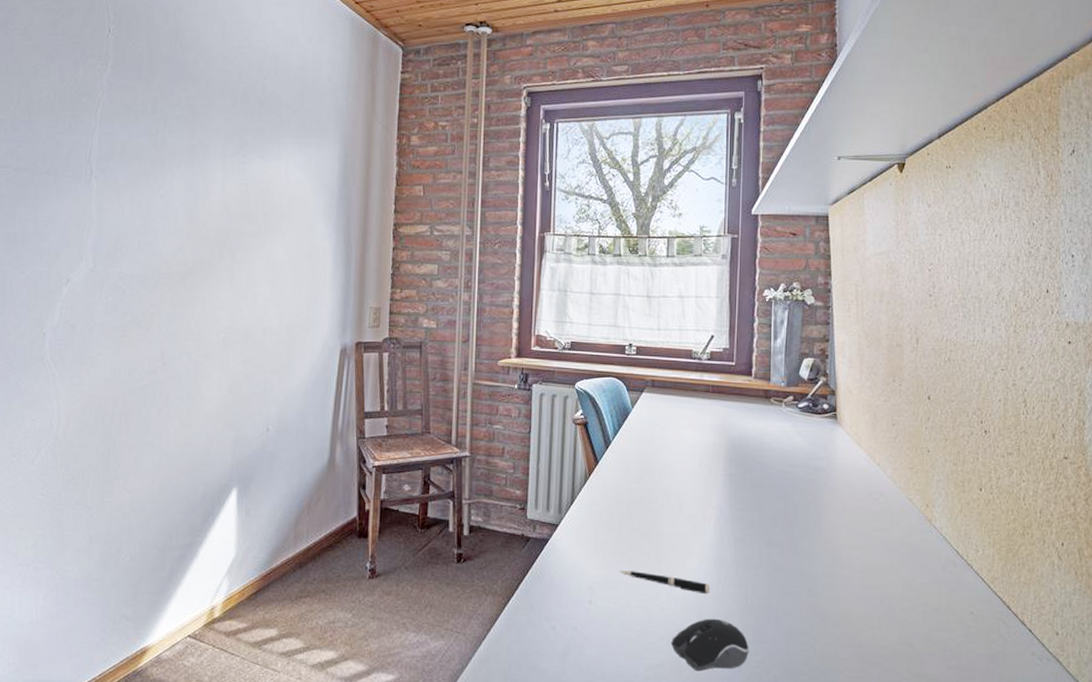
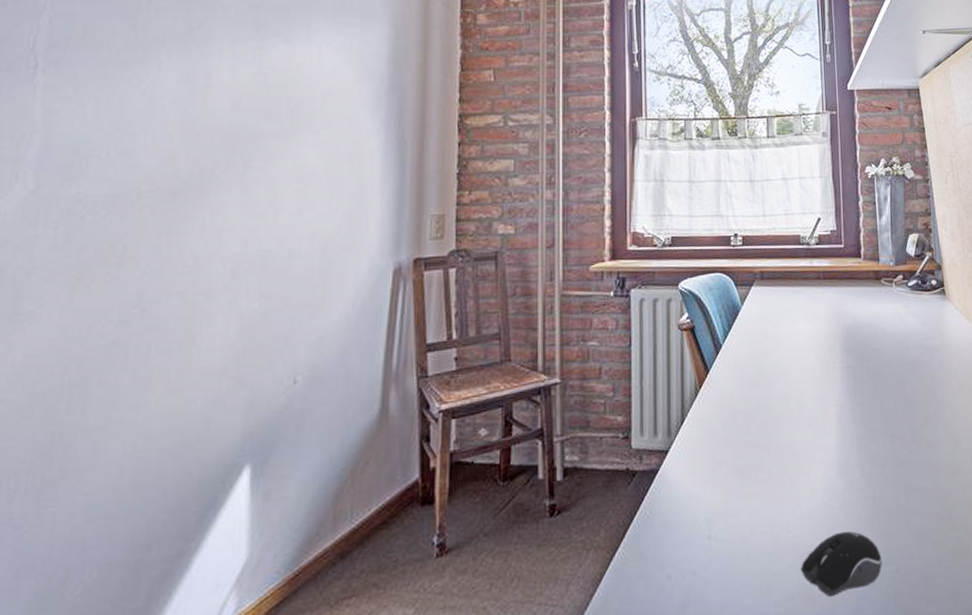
pen: present [620,570,711,595] -> none [740,490,838,506]

